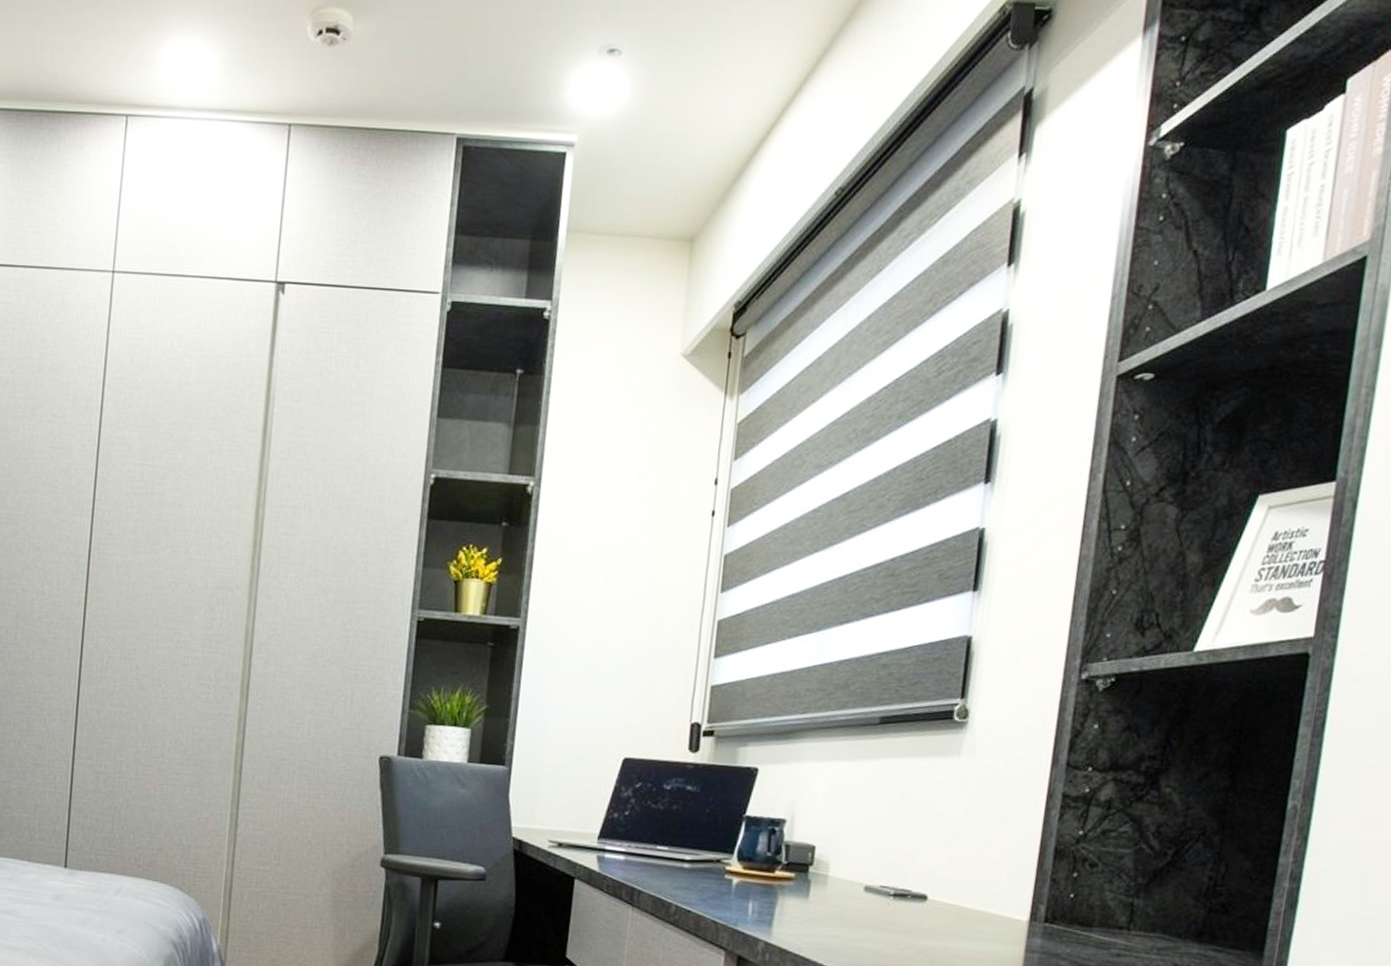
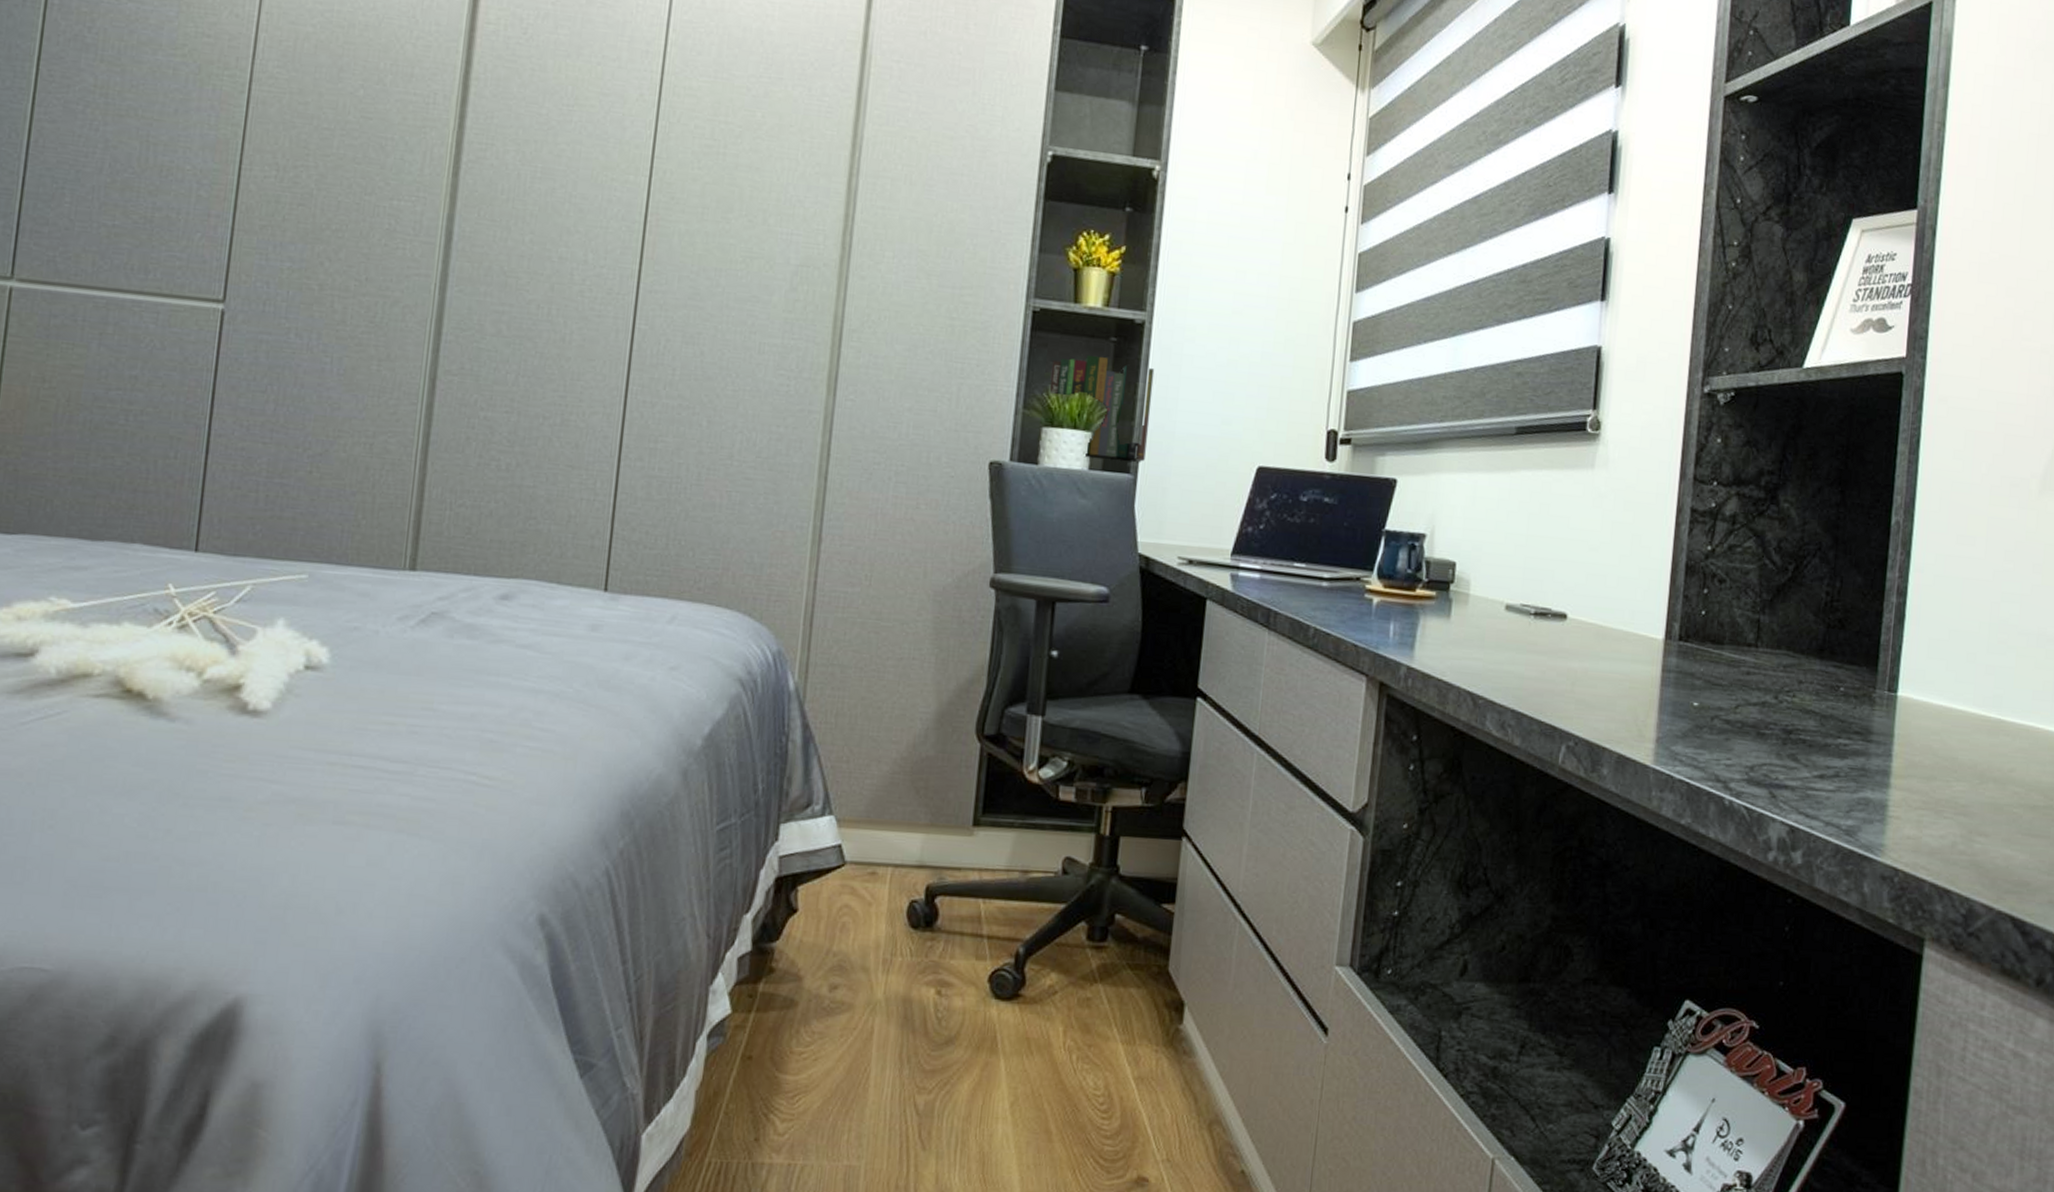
books: none [433,659,528,756] -> present [1050,354,1155,463]

